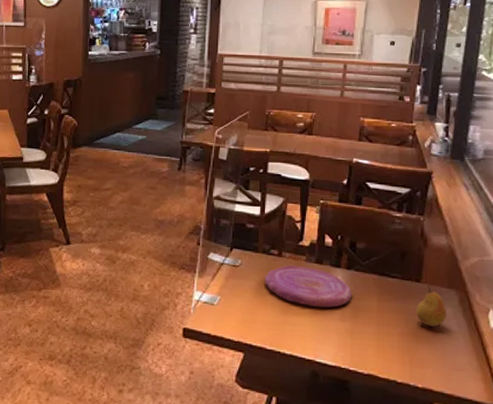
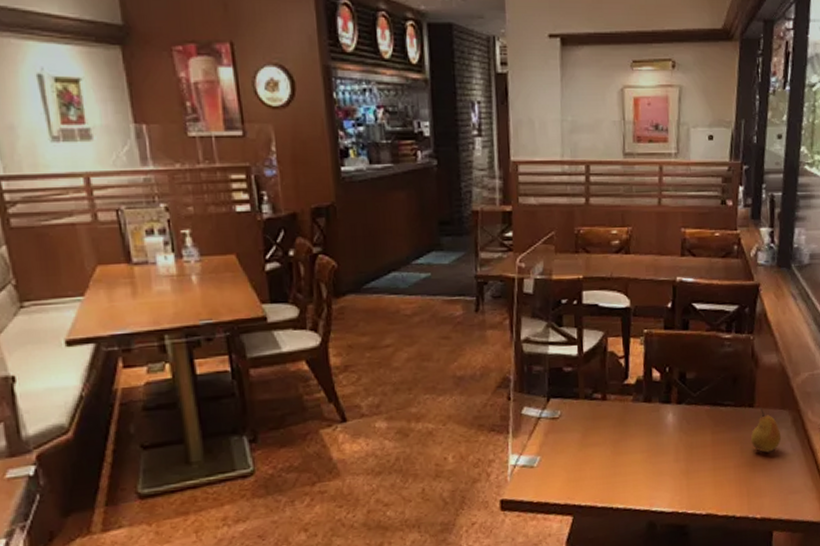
plate: present [265,264,352,308] -> none [589,407,685,452]

